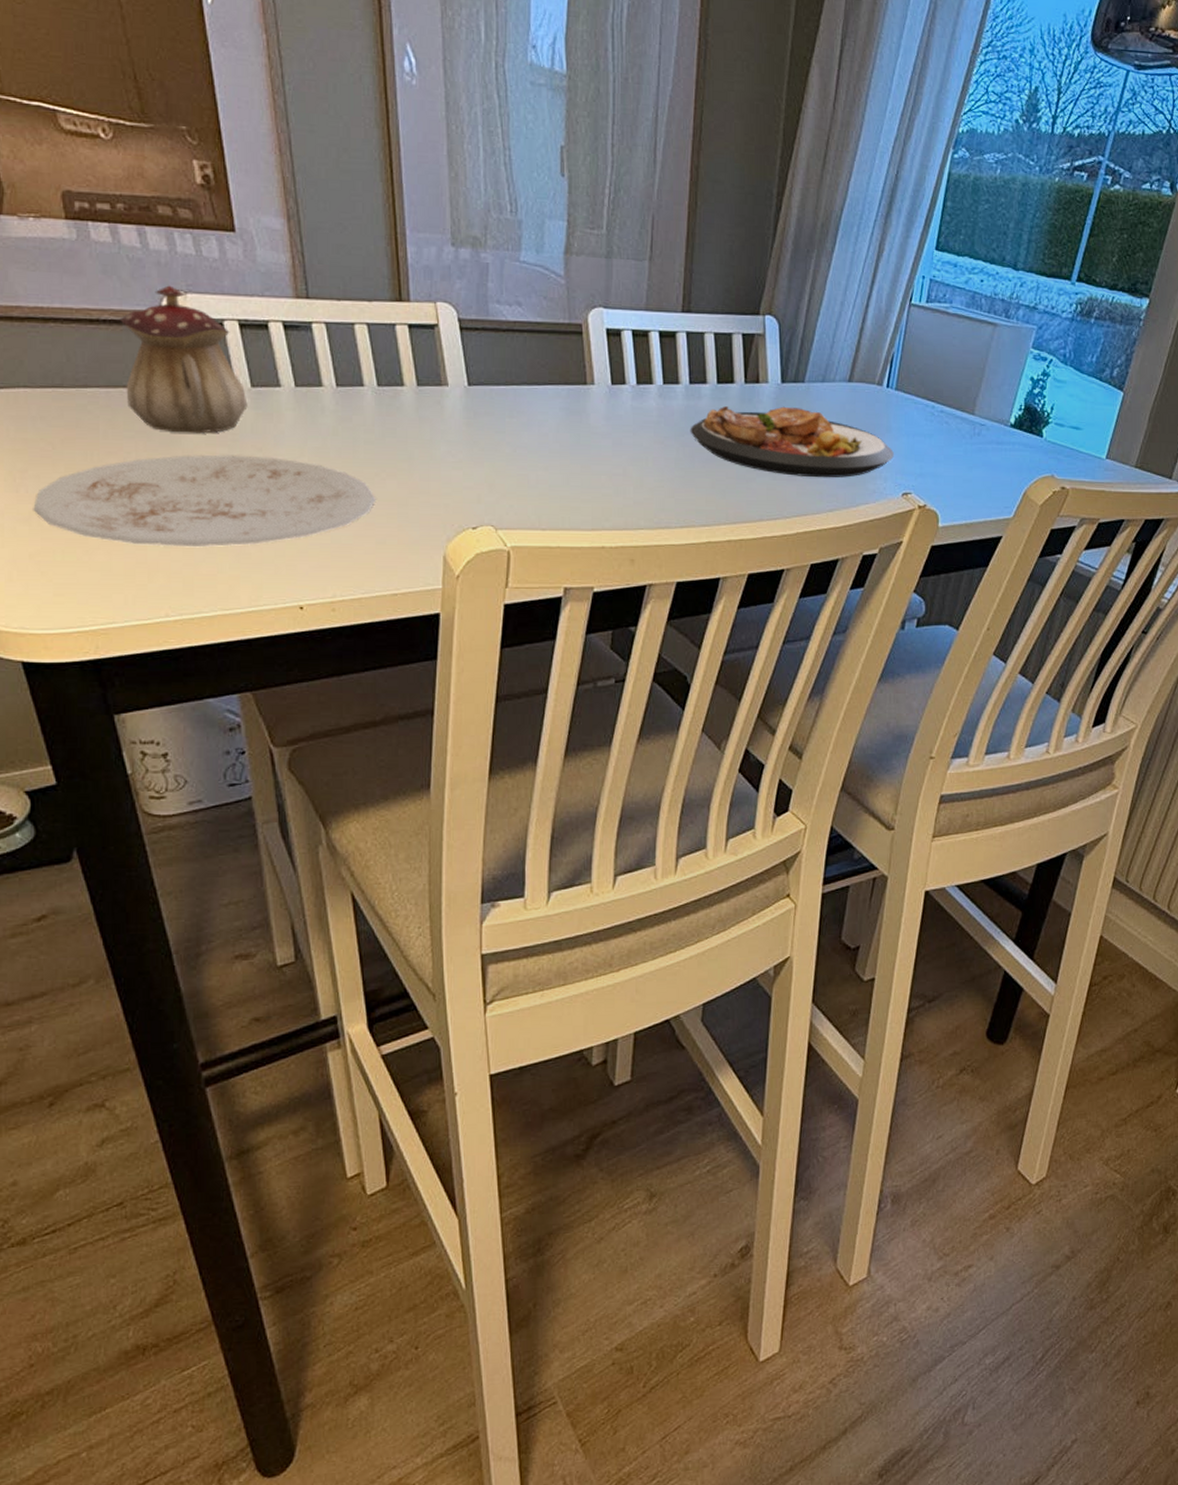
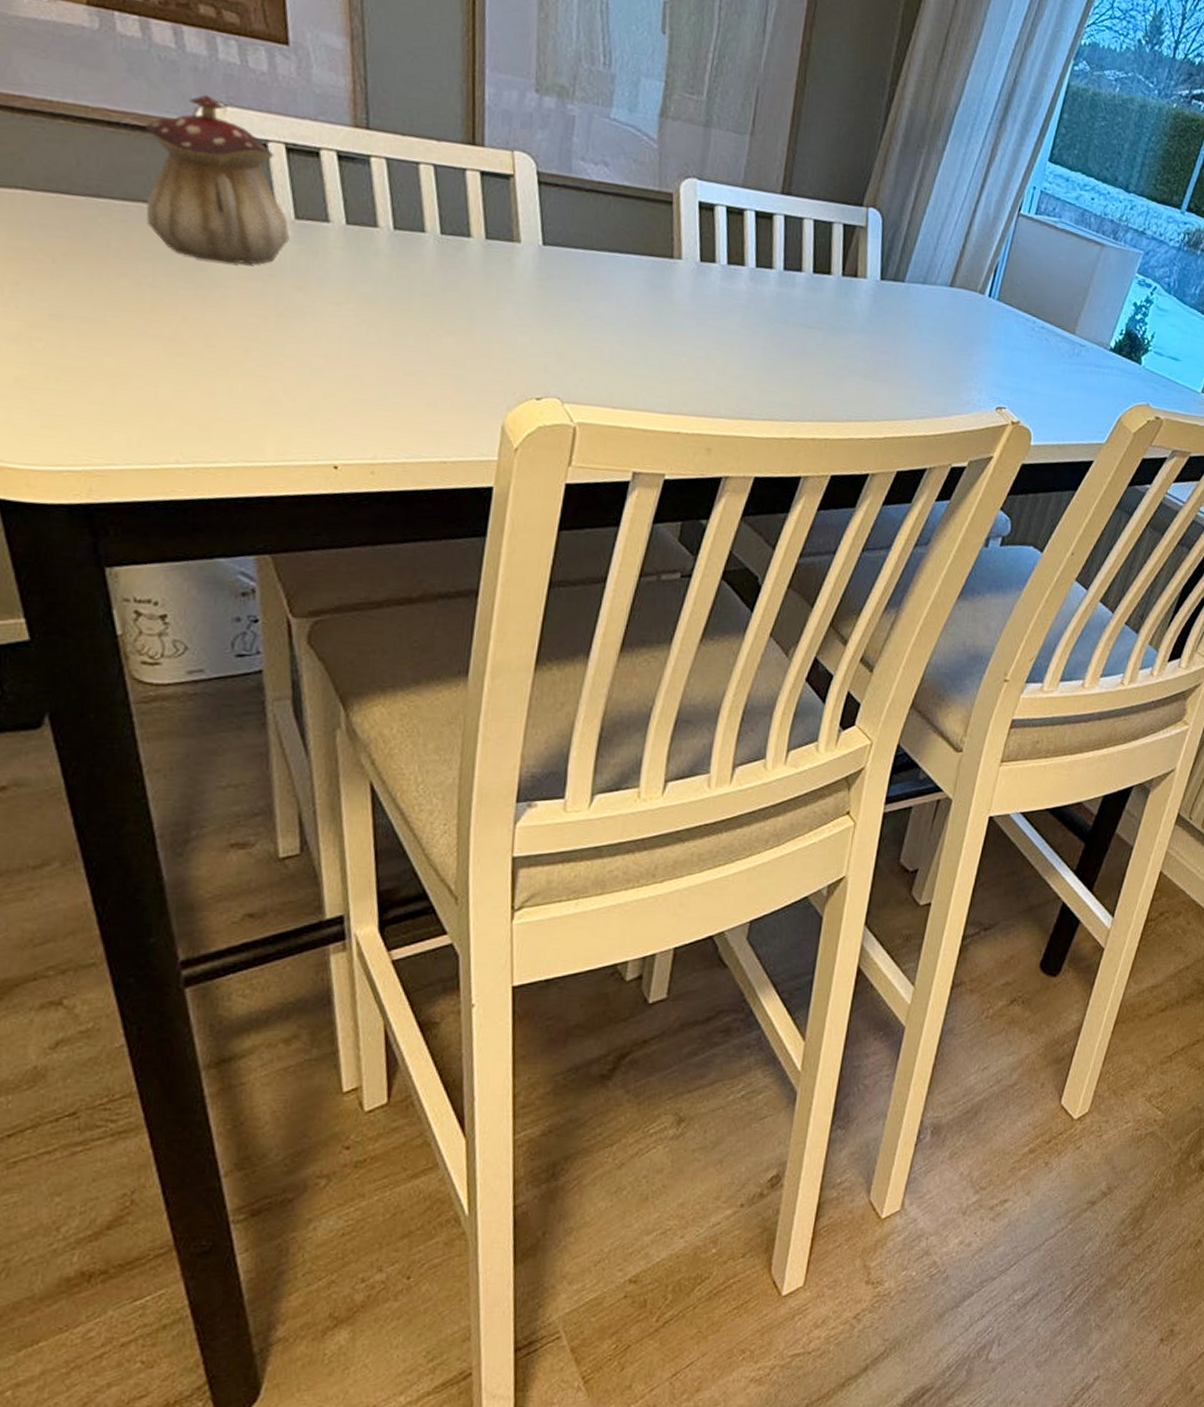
plate: present [33,454,376,548] -> none [23,284,431,393]
plate: present [690,405,894,478] -> none [780,297,991,385]

